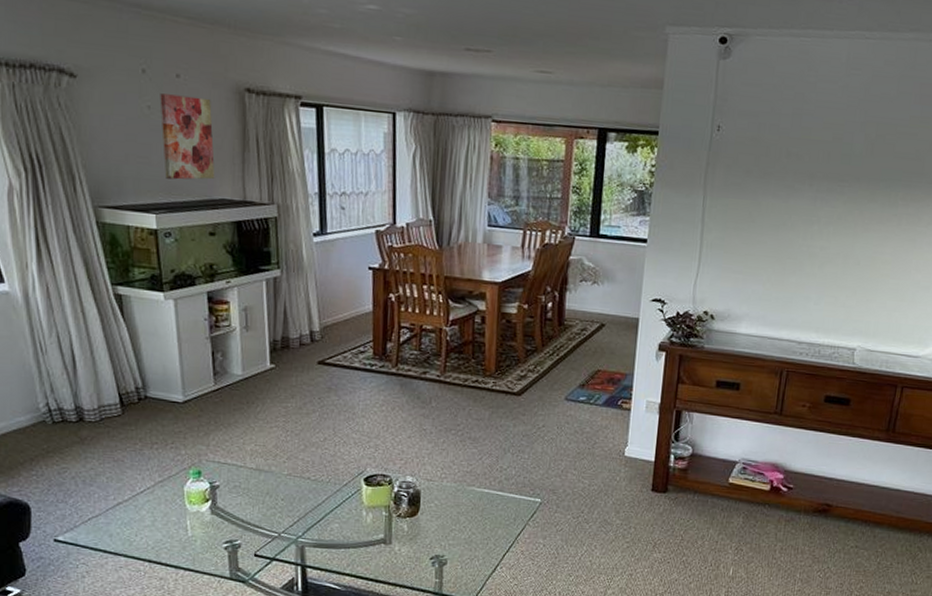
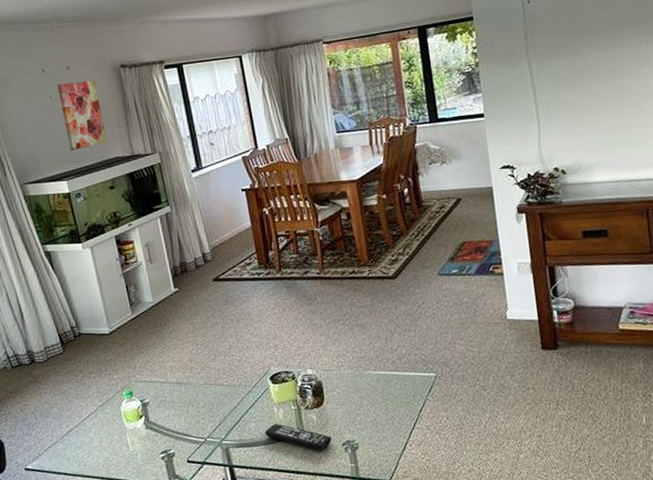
remote control: none [348,528,420,561] -> present [264,424,332,450]

